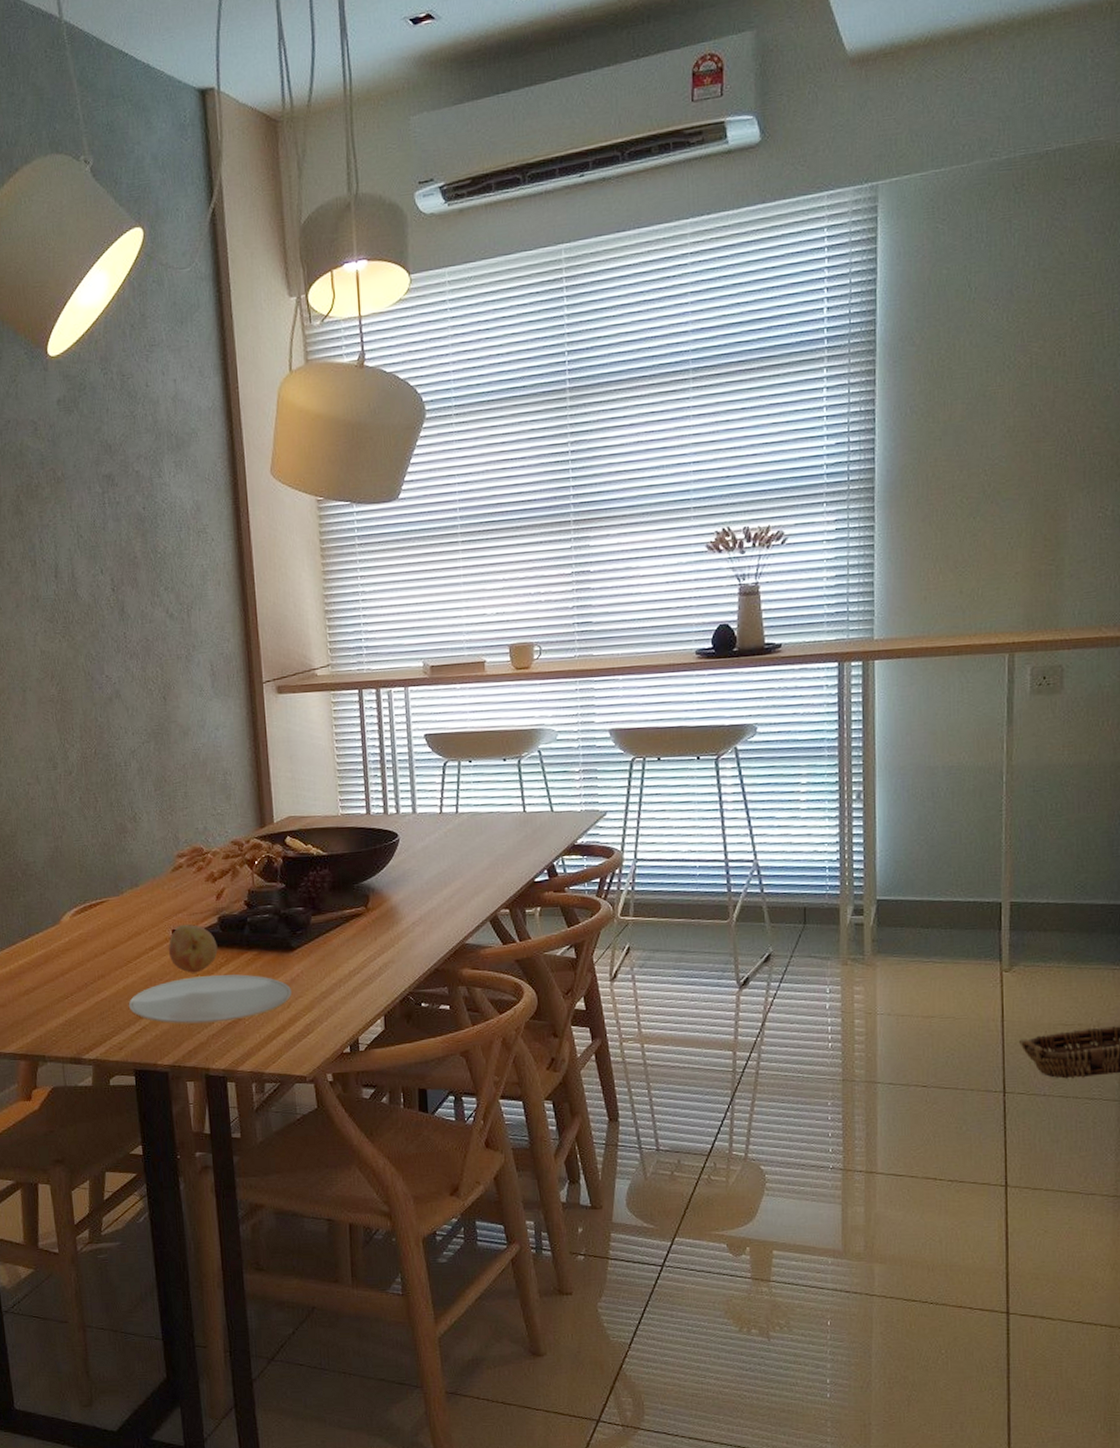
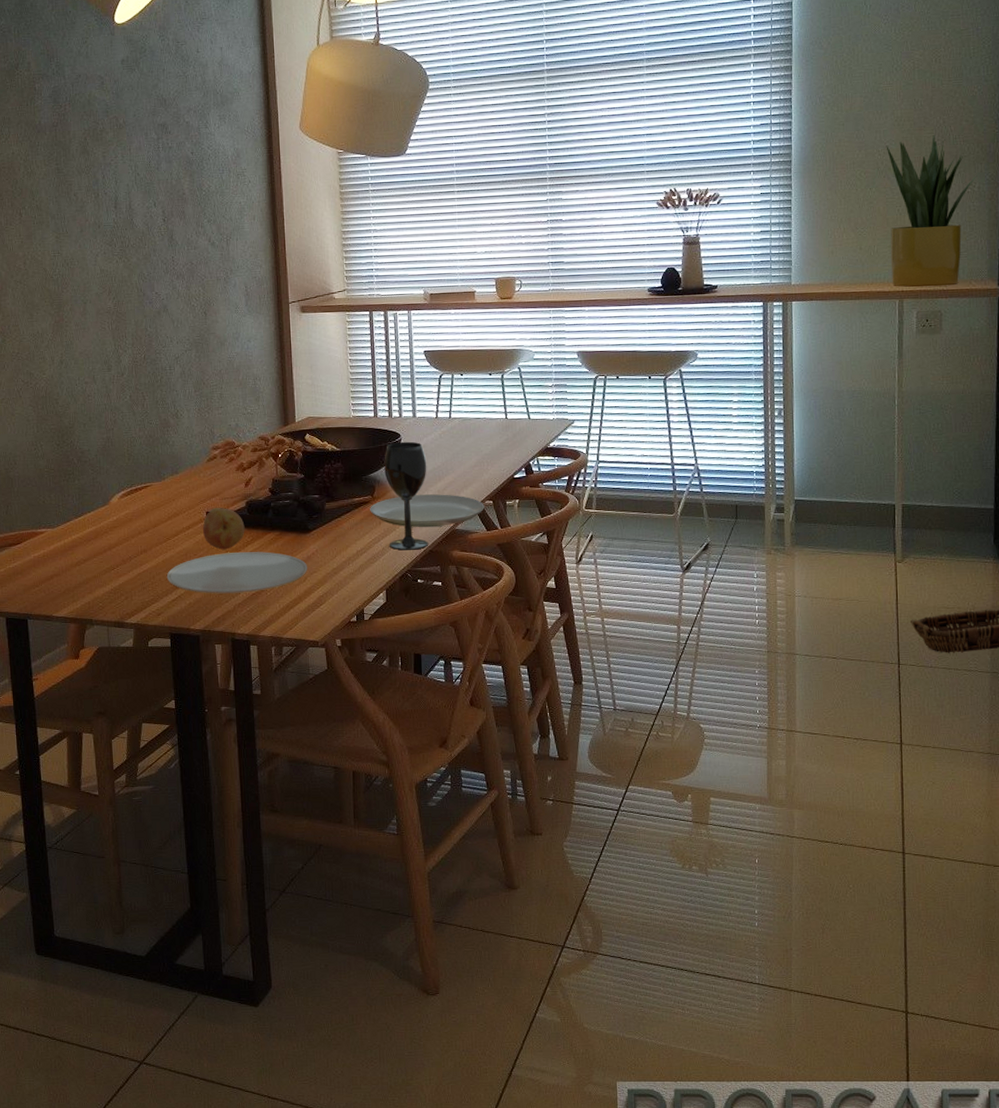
plate: none [363,903,500,942] -> present [370,494,485,527]
wine glass: none [379,842,433,970] -> present [384,441,428,550]
planter: none [994,448,1111,638] -> present [886,135,977,288]

